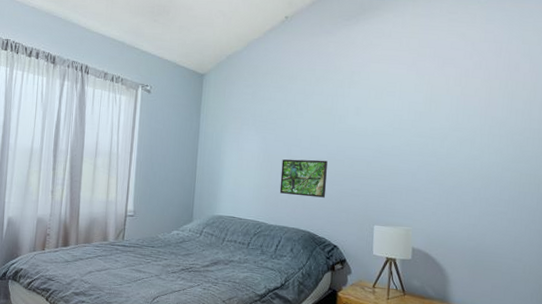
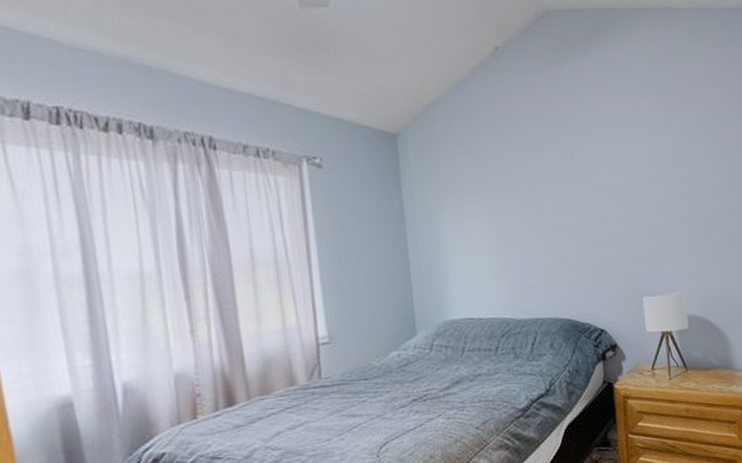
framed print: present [279,159,328,198] -> none [521,228,582,278]

